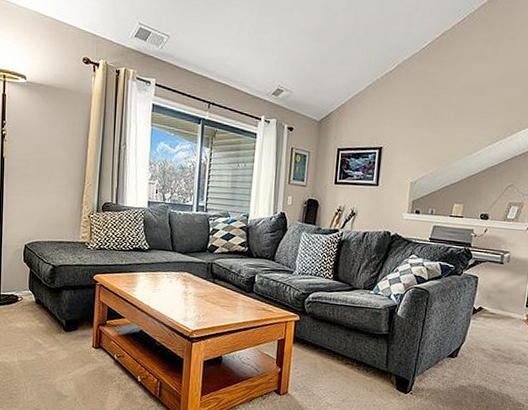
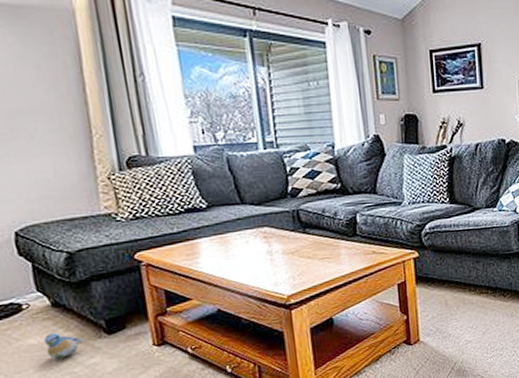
plush toy: none [25,322,51,342] -> present [43,333,87,359]

